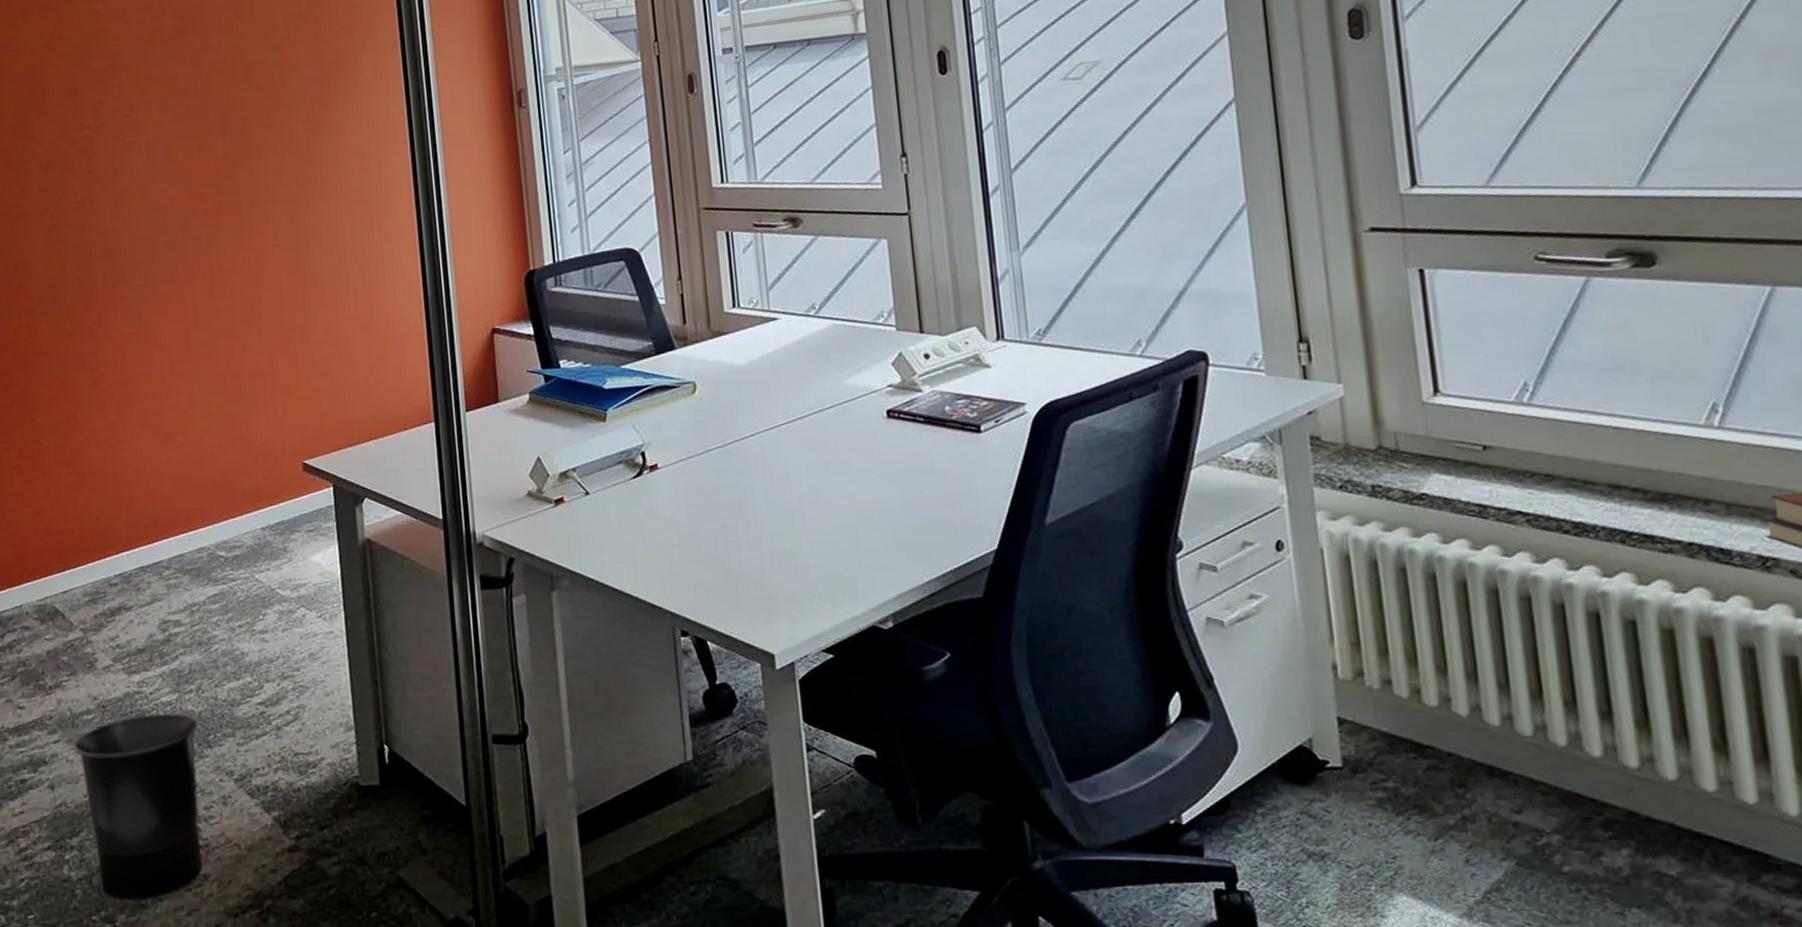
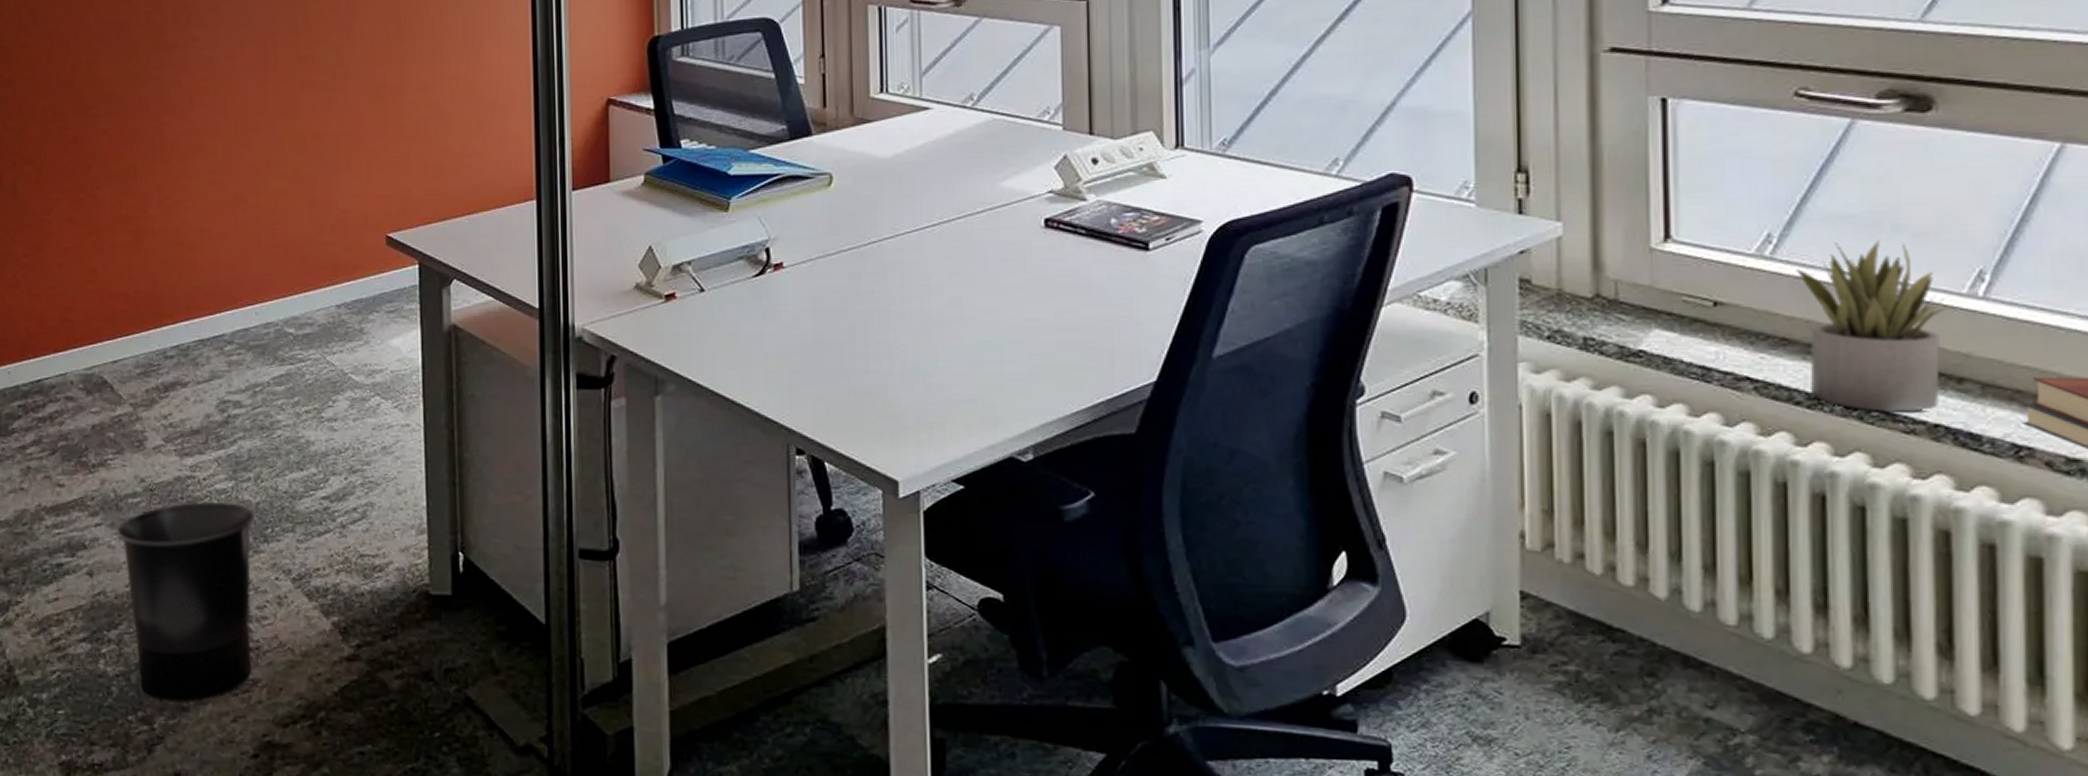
succulent plant: none [1552,382,1692,535] -> present [1796,240,1952,412]

